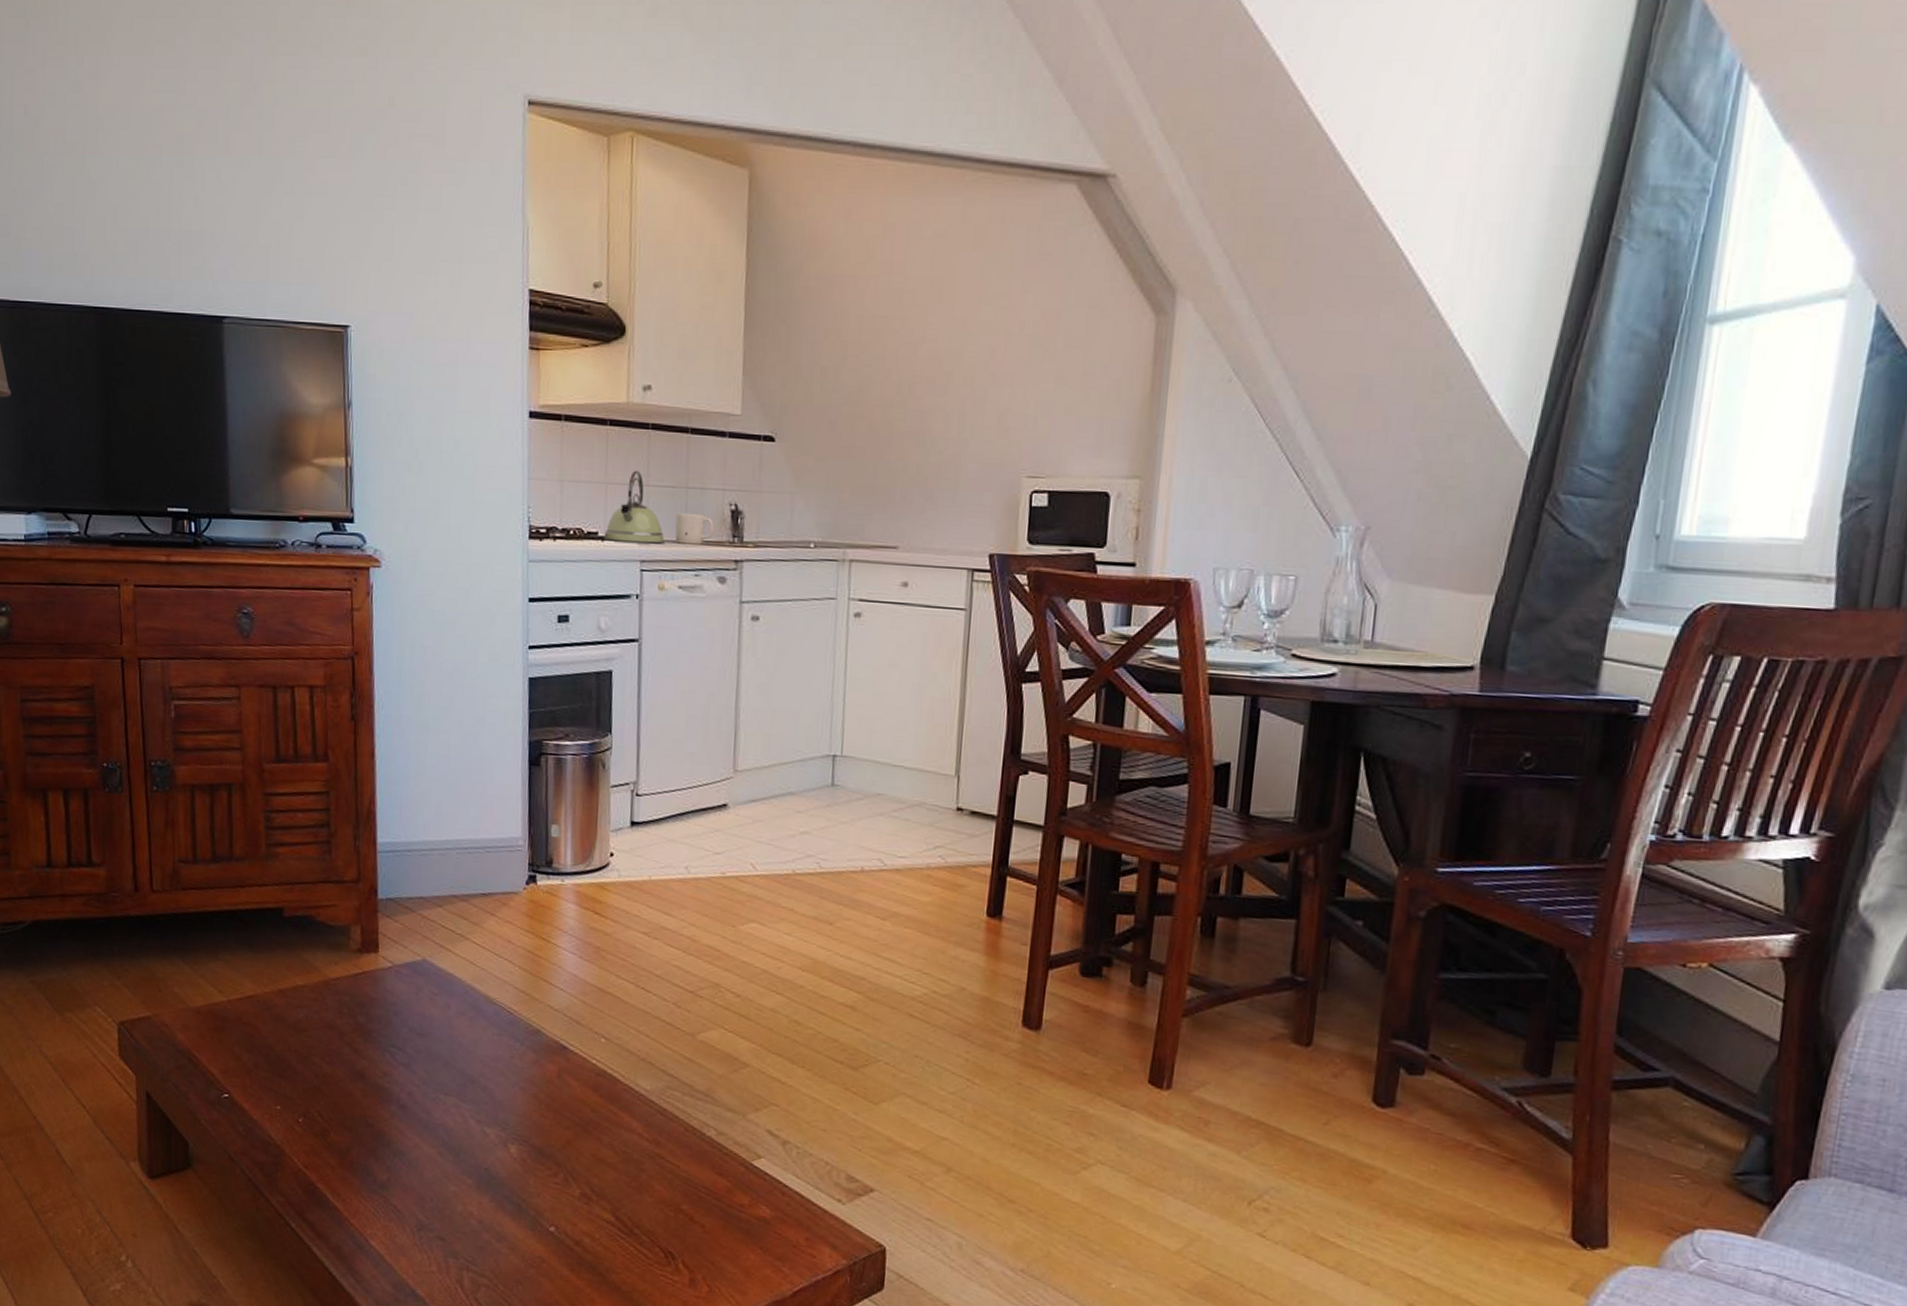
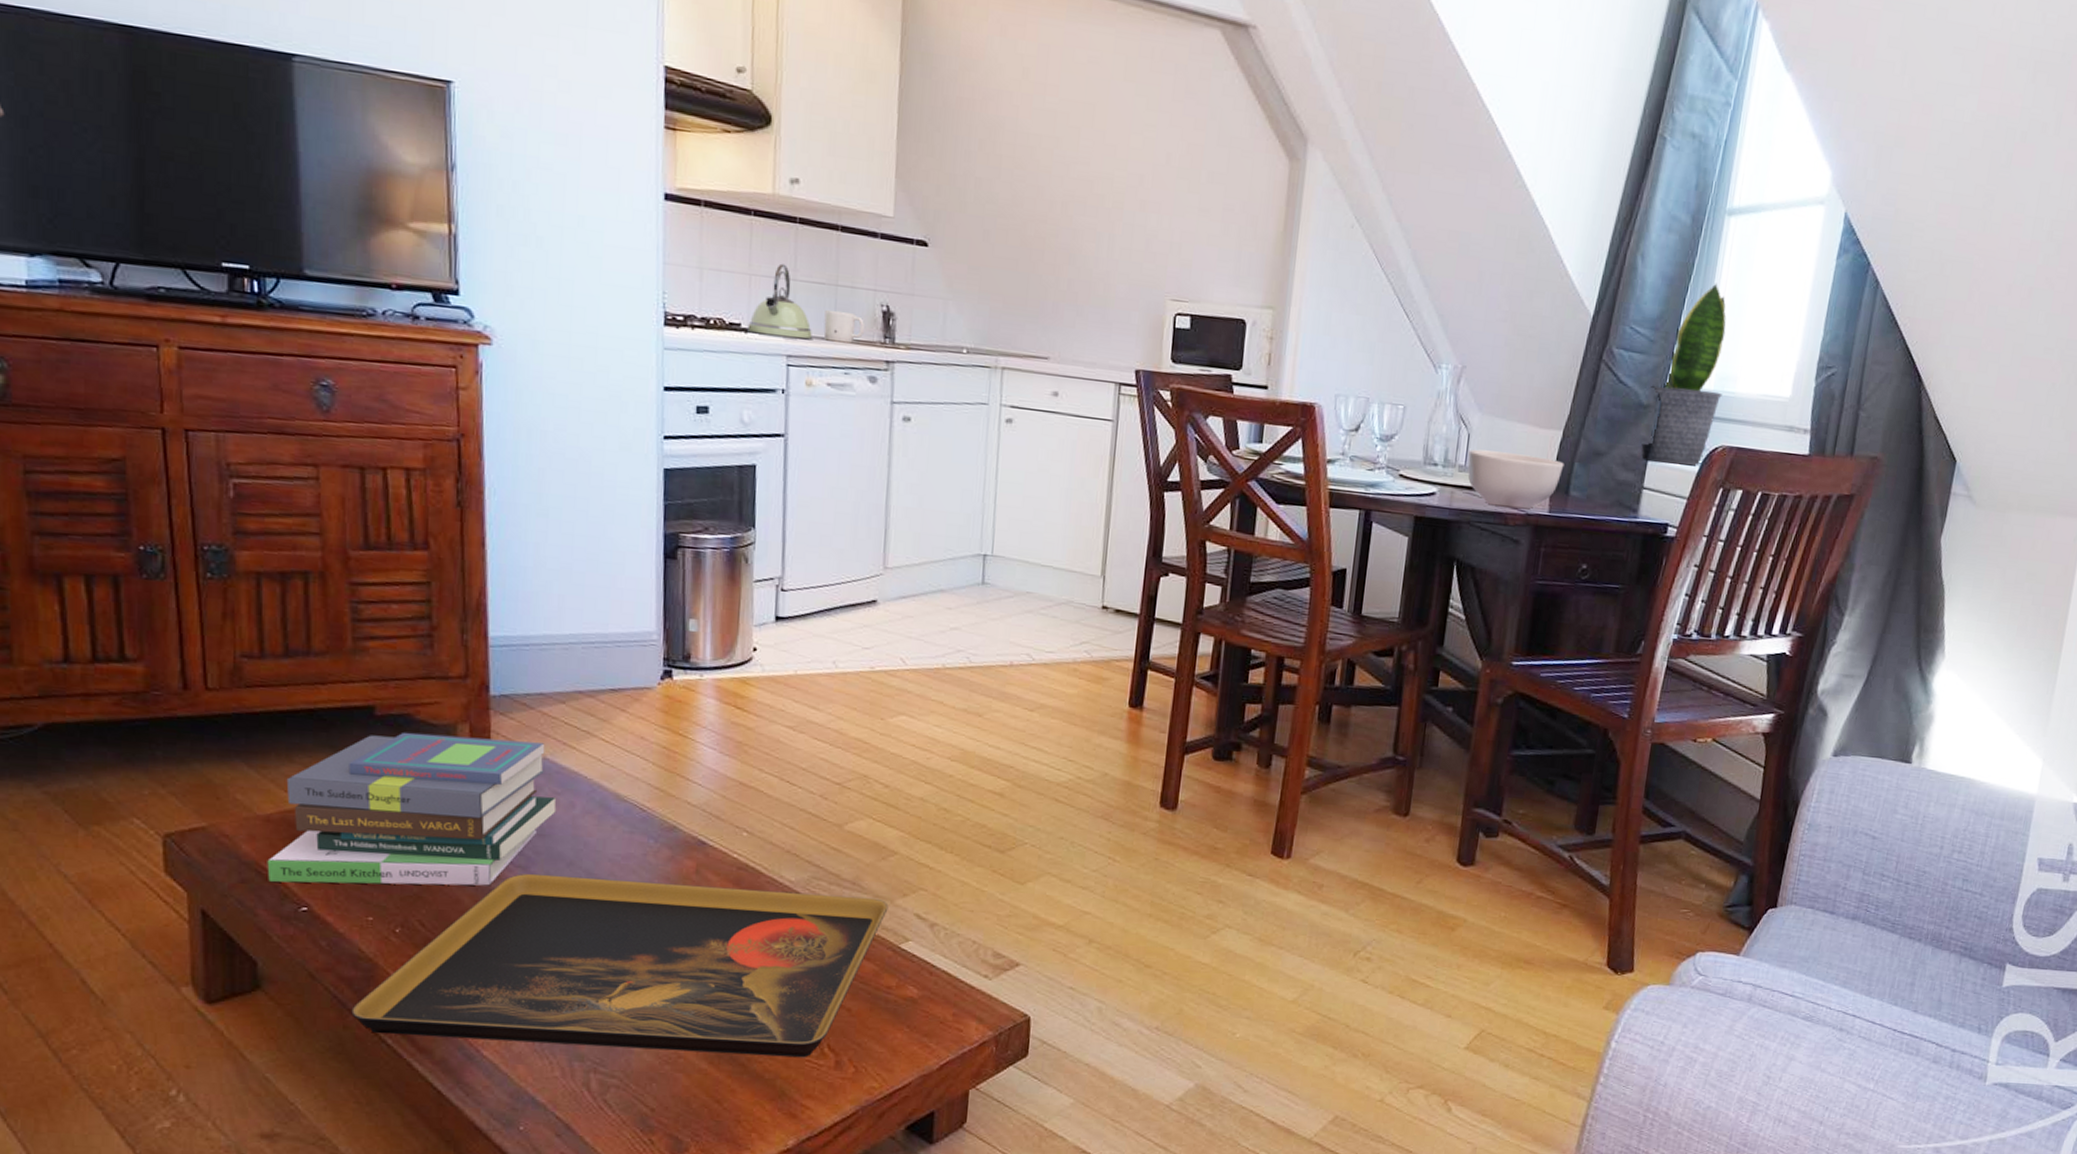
books: none [197,932,435,1082] -> present [267,732,557,886]
decorative tray: none [263,1070,741,1273] -> present [351,873,889,1058]
bowl: none [1374,621,1498,690] -> present [1467,449,1564,511]
potted plant: none [1599,406,1712,630] -> present [1641,283,1727,466]

